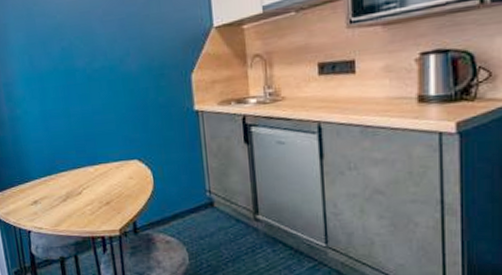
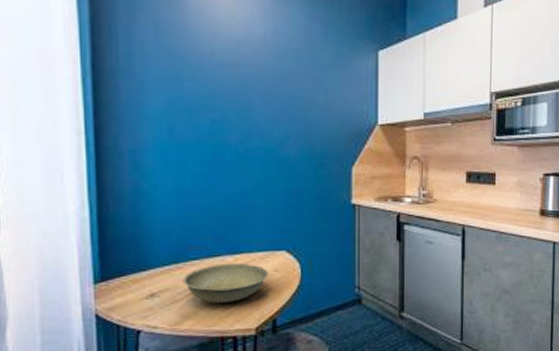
bowl: none [55,172,126,208] -> present [182,262,269,303]

